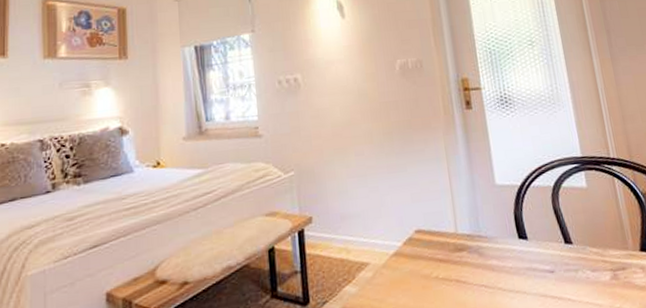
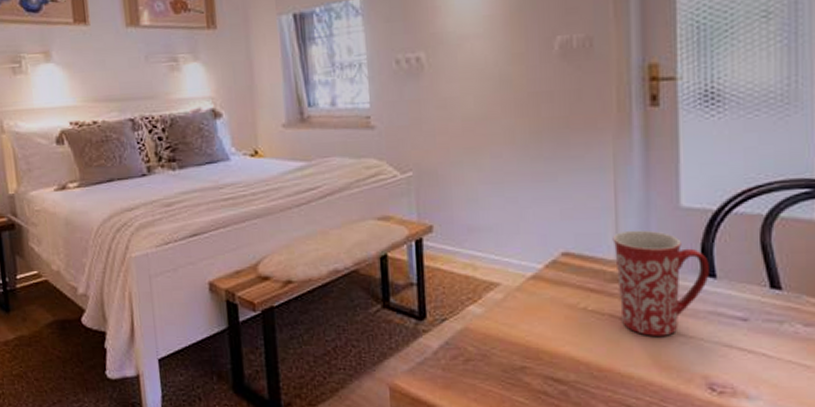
mug: none [451,205,523,295] -> present [612,230,709,336]

